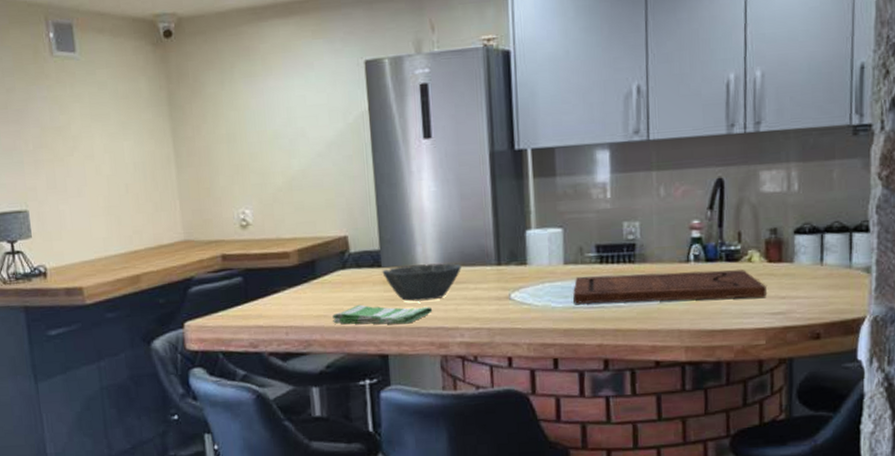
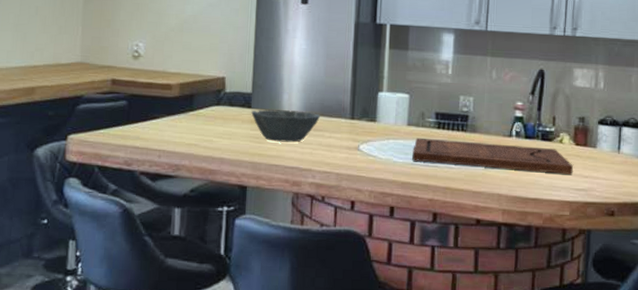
dish towel: present [333,304,433,325] -> none [202,138,291,161]

